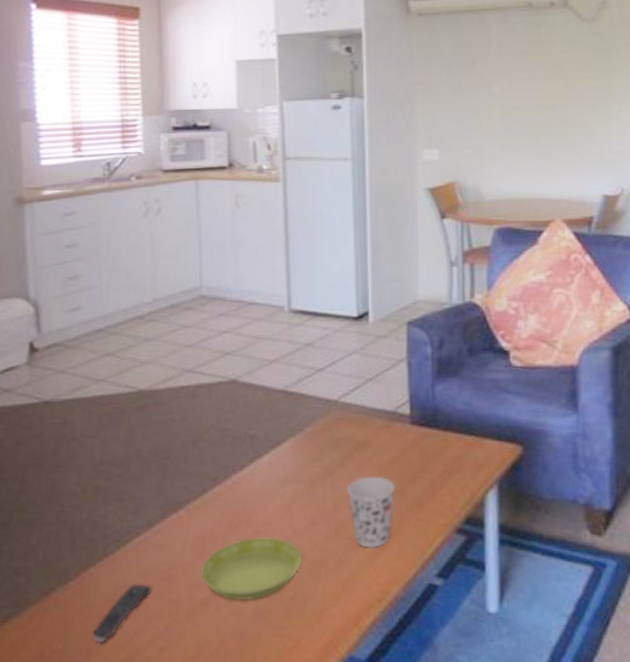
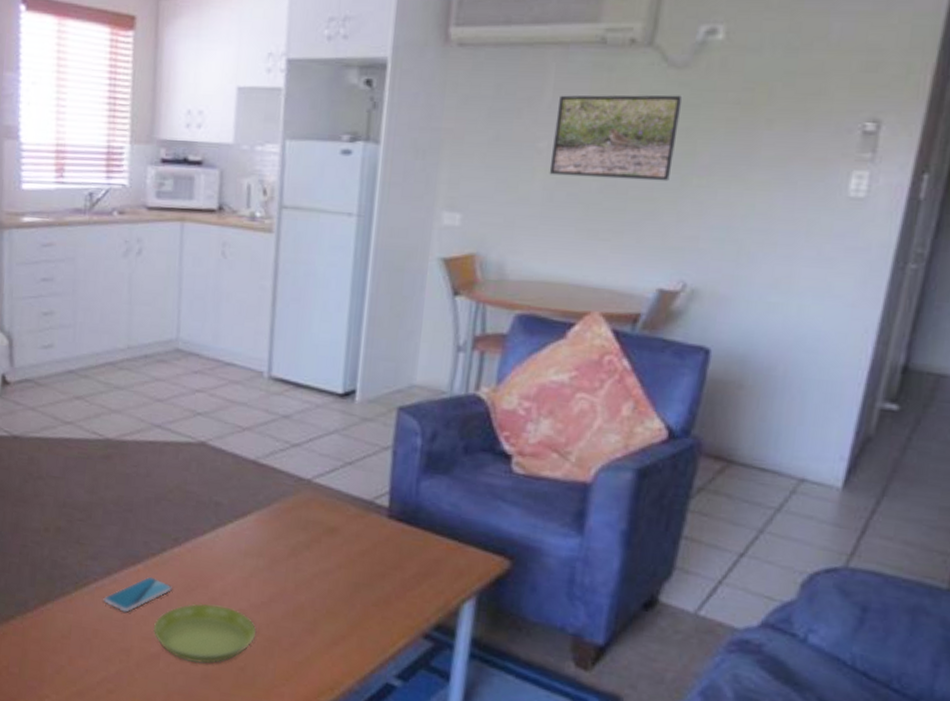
remote control: present [92,584,152,643] -> none [46,626,105,675]
smartphone: none [147,520,216,562] -> present [103,576,172,613]
cup: present [346,476,395,548] -> none [310,563,363,638]
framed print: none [503,42,597,112] -> present [549,95,683,181]

